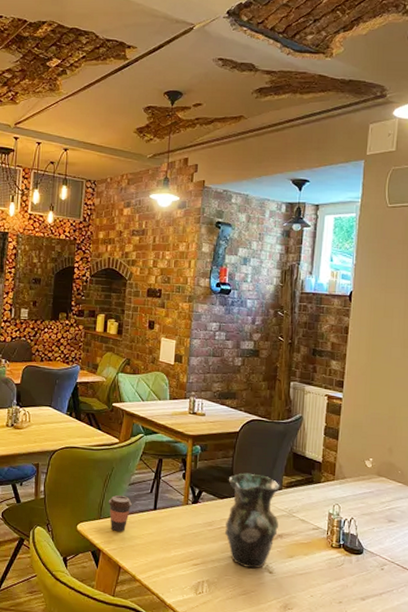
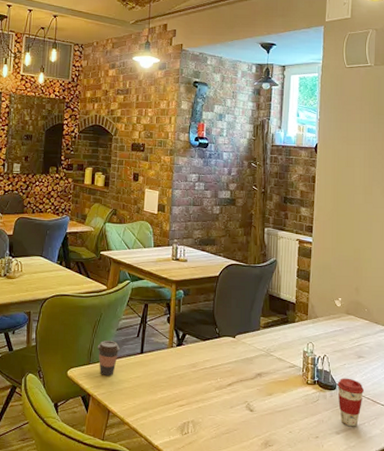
vase: present [224,473,280,569] -> none [207,315,258,408]
coffee cup: none [364,542,394,594] -> present [337,378,365,427]

